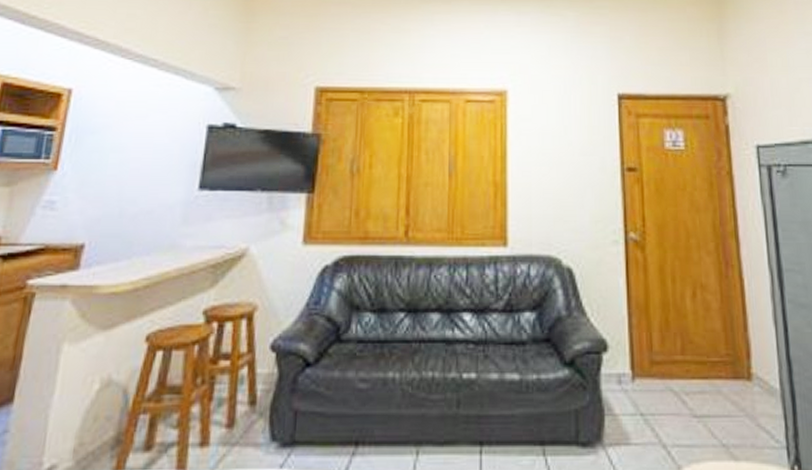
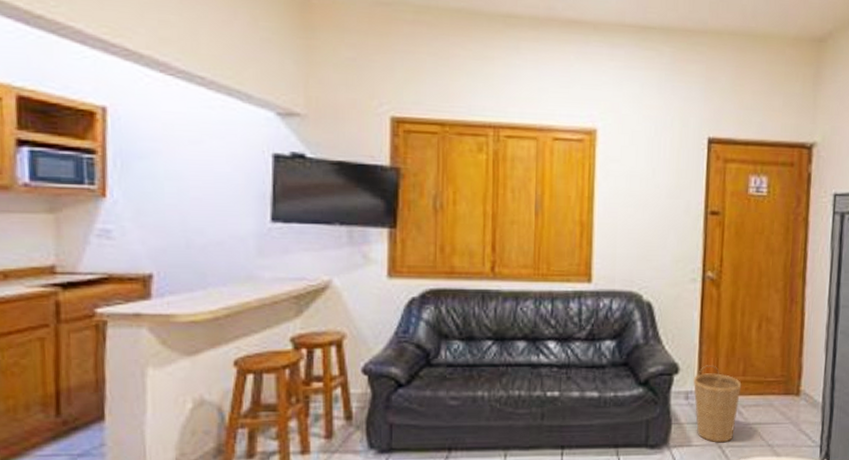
basket: none [624,341,682,441] -> present [693,365,742,443]

